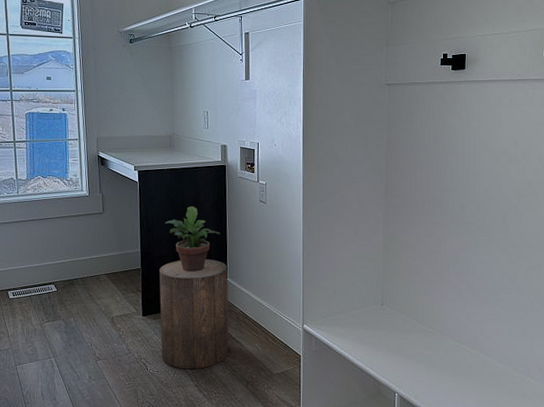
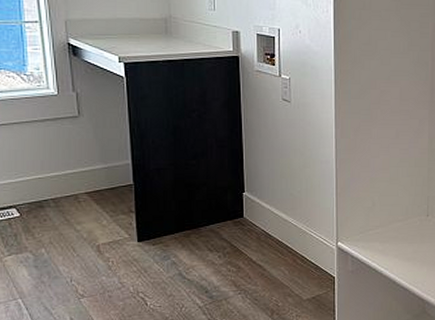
stool: present [159,259,229,370] -> none [158,170,249,302]
potted plant: present [165,206,220,272] -> none [163,107,234,186]

